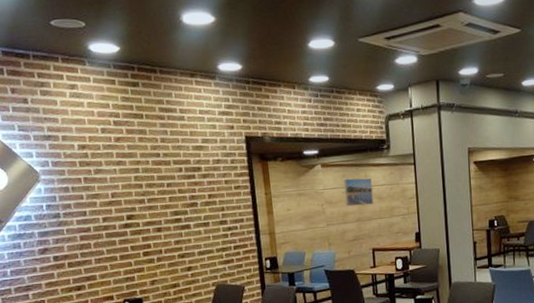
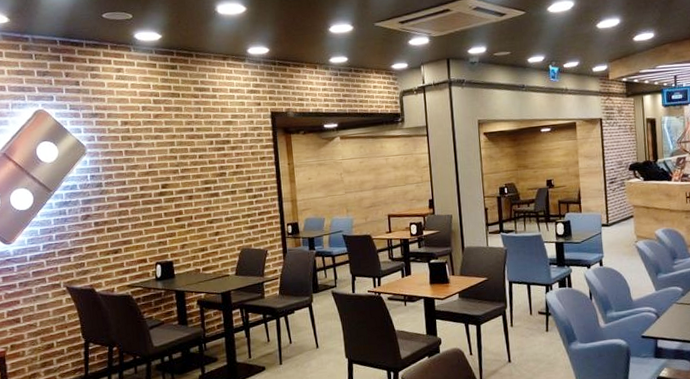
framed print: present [343,178,374,207] -> none [361,148,389,176]

